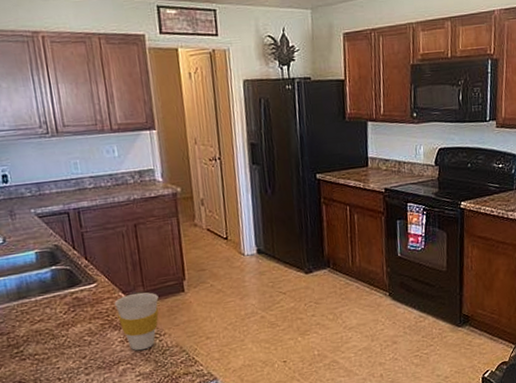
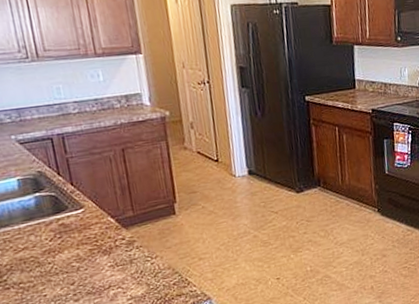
cup: present [114,292,159,351] -> none [103,216,150,275]

